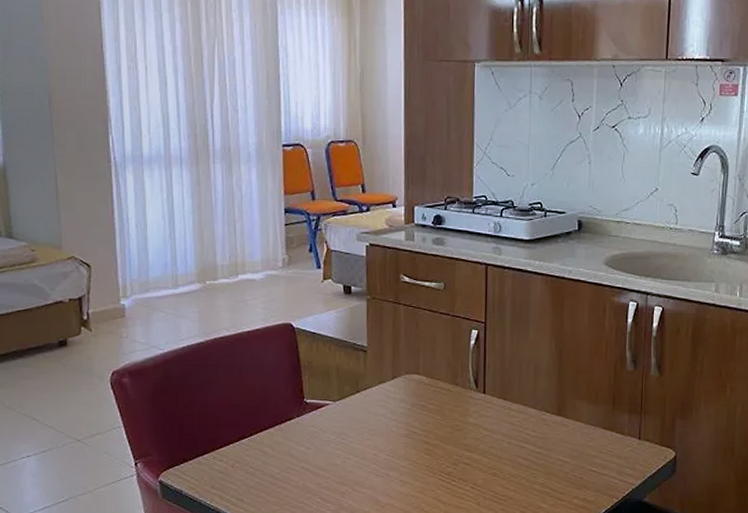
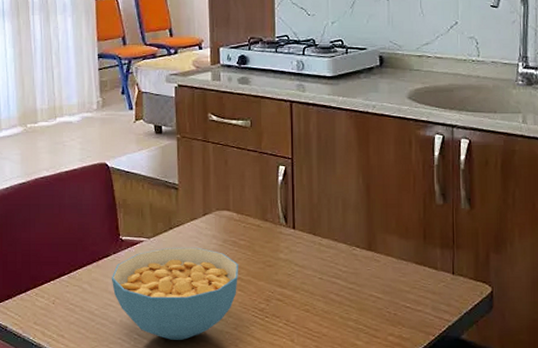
cereal bowl: none [294,410,427,504] -> present [111,247,239,340]

